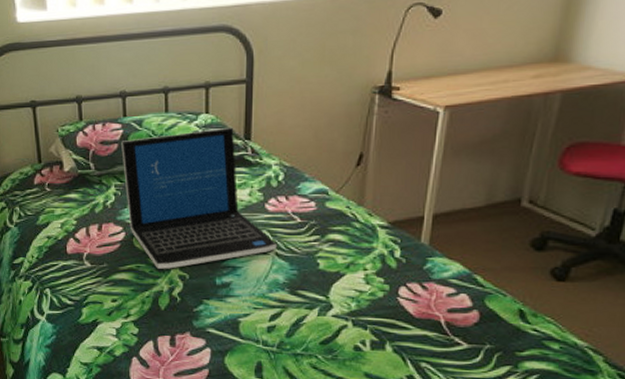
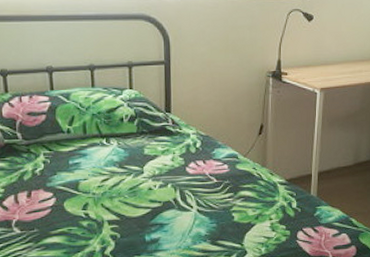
laptop: present [121,127,278,269] -> none [49,101,199,231]

